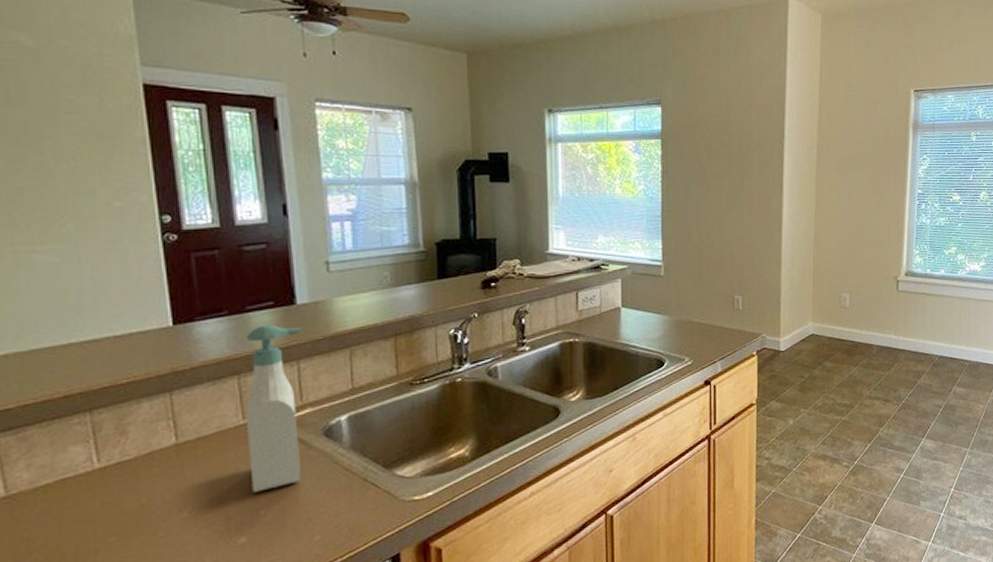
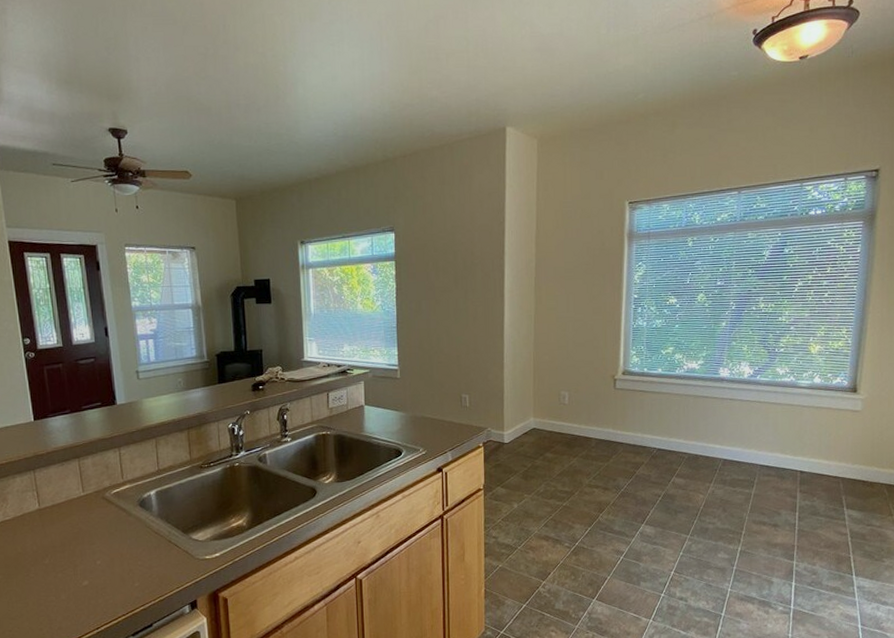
soap bottle: present [246,324,302,493] -> none [83,420,124,547]

